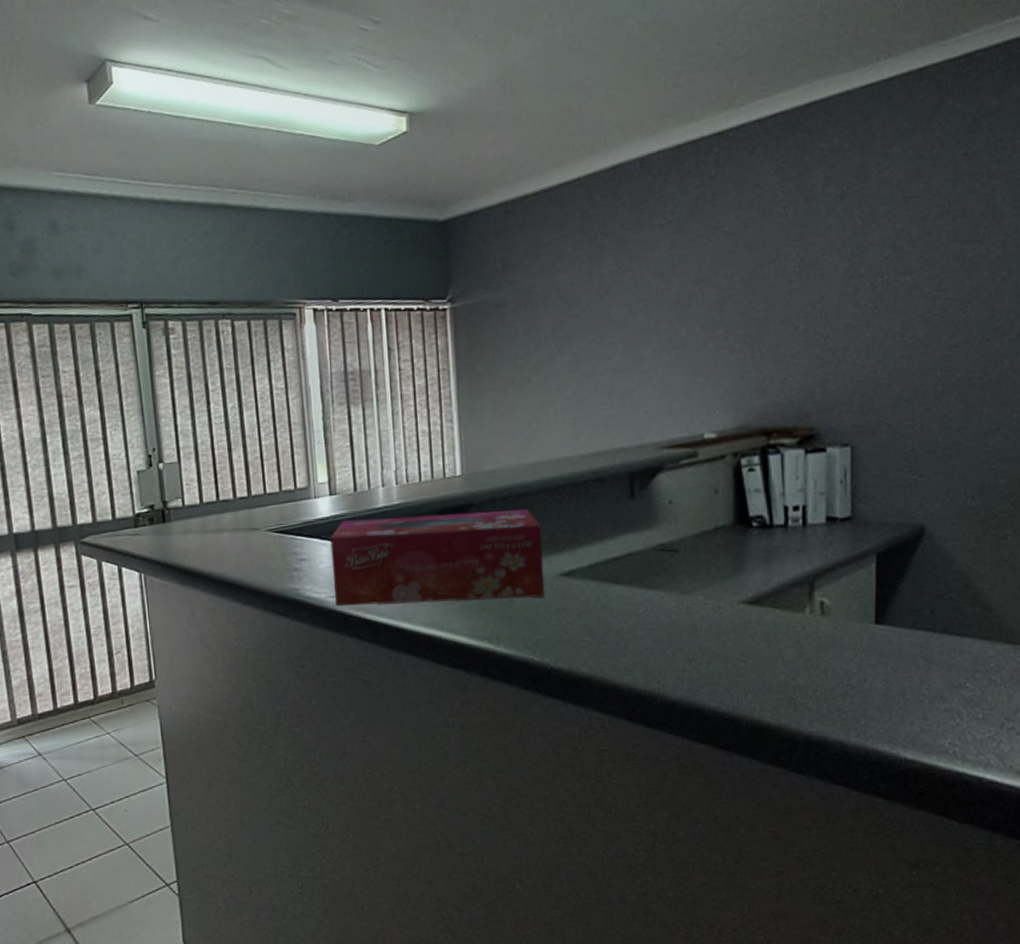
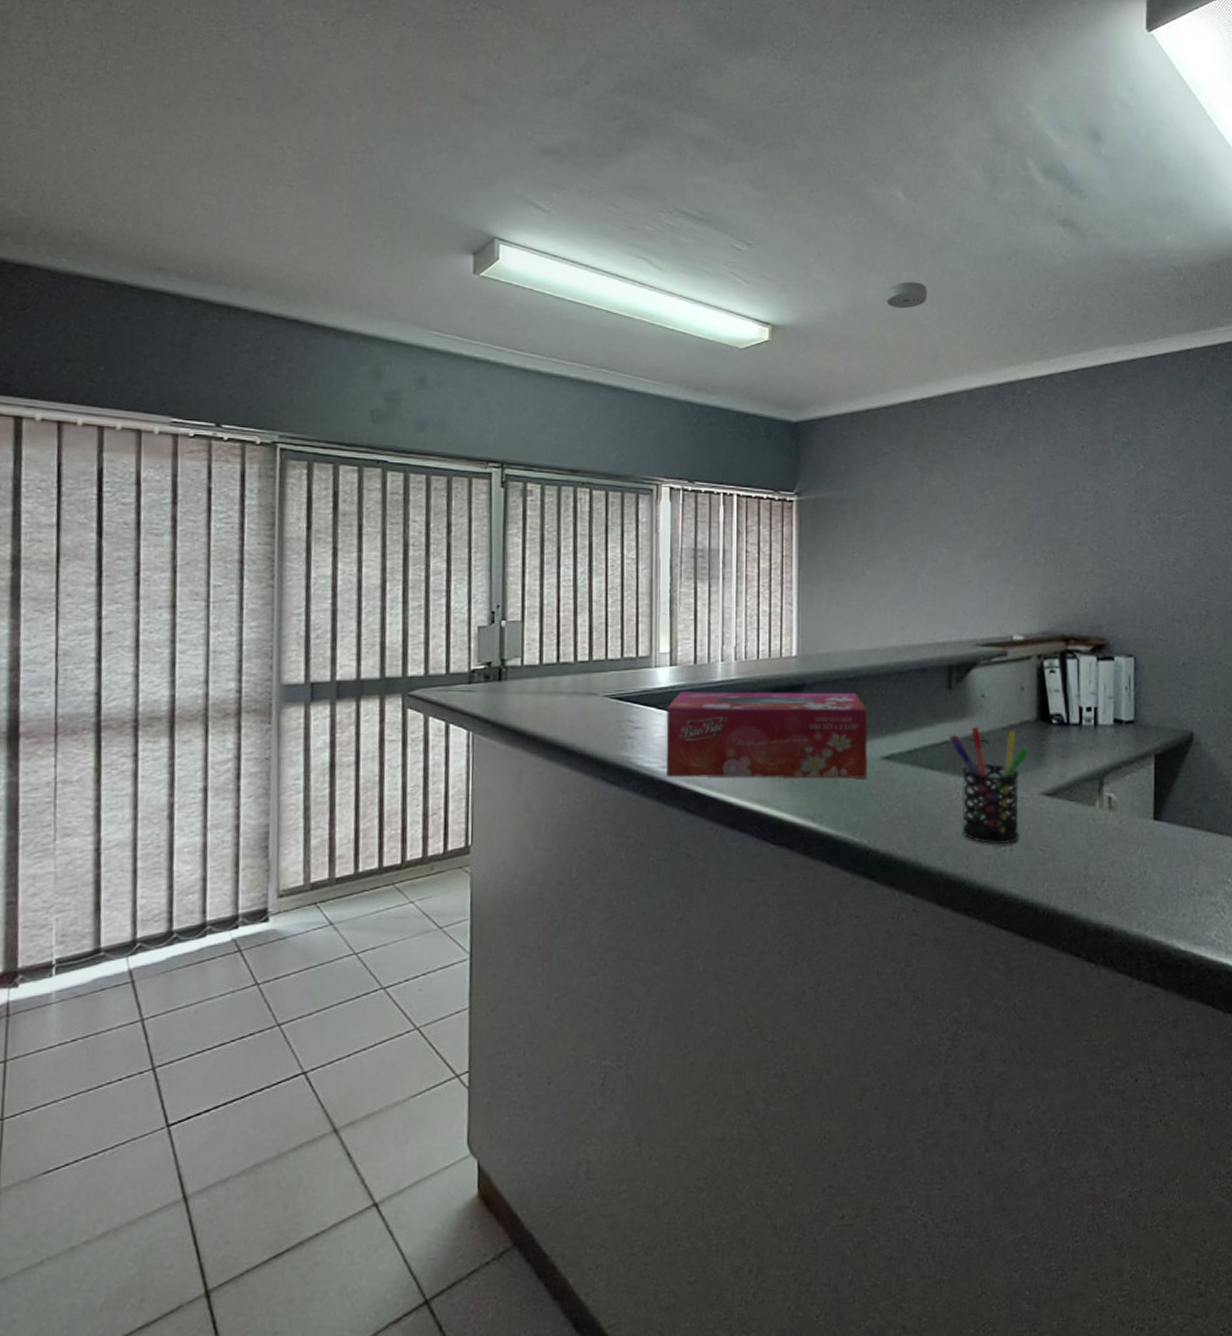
smoke detector: none [538,36,587,72] -> present [886,282,927,309]
pen holder: none [633,535,728,658] -> present [948,726,1030,845]

